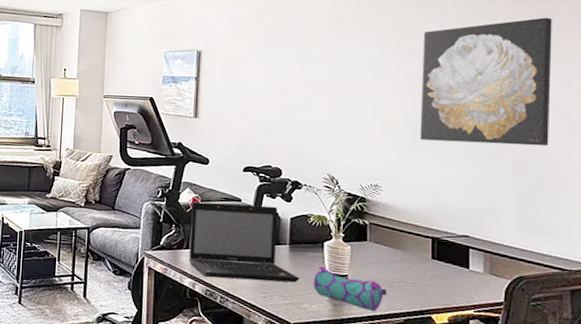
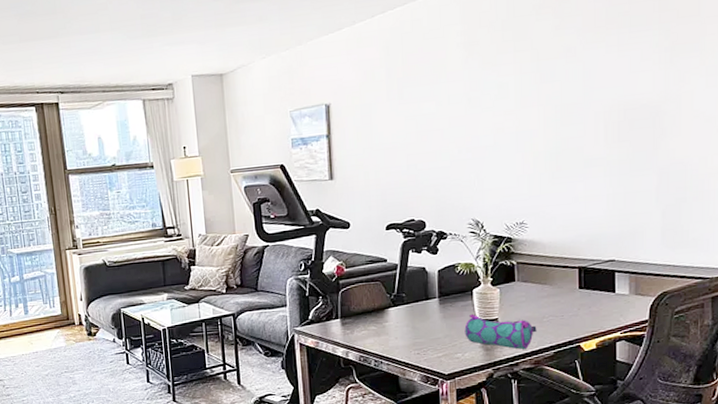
laptop: present [188,202,300,283] -> none [337,261,451,344]
wall art: present [420,17,552,146] -> none [563,11,697,168]

